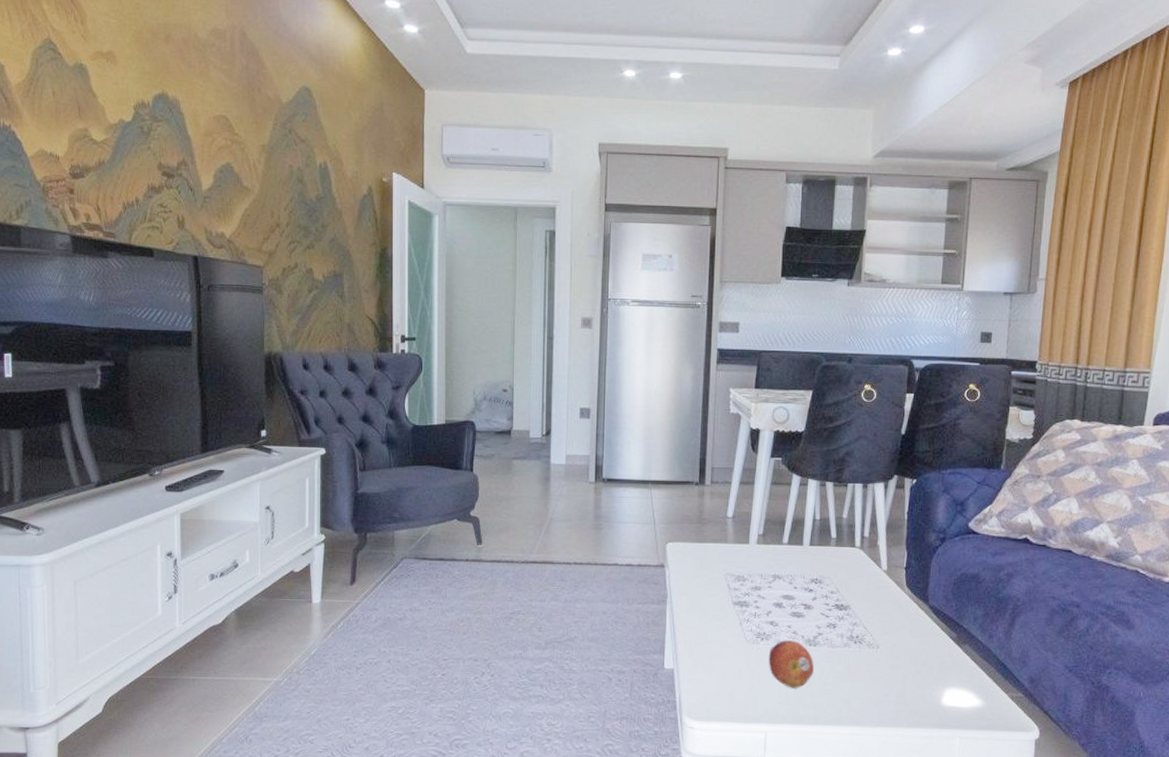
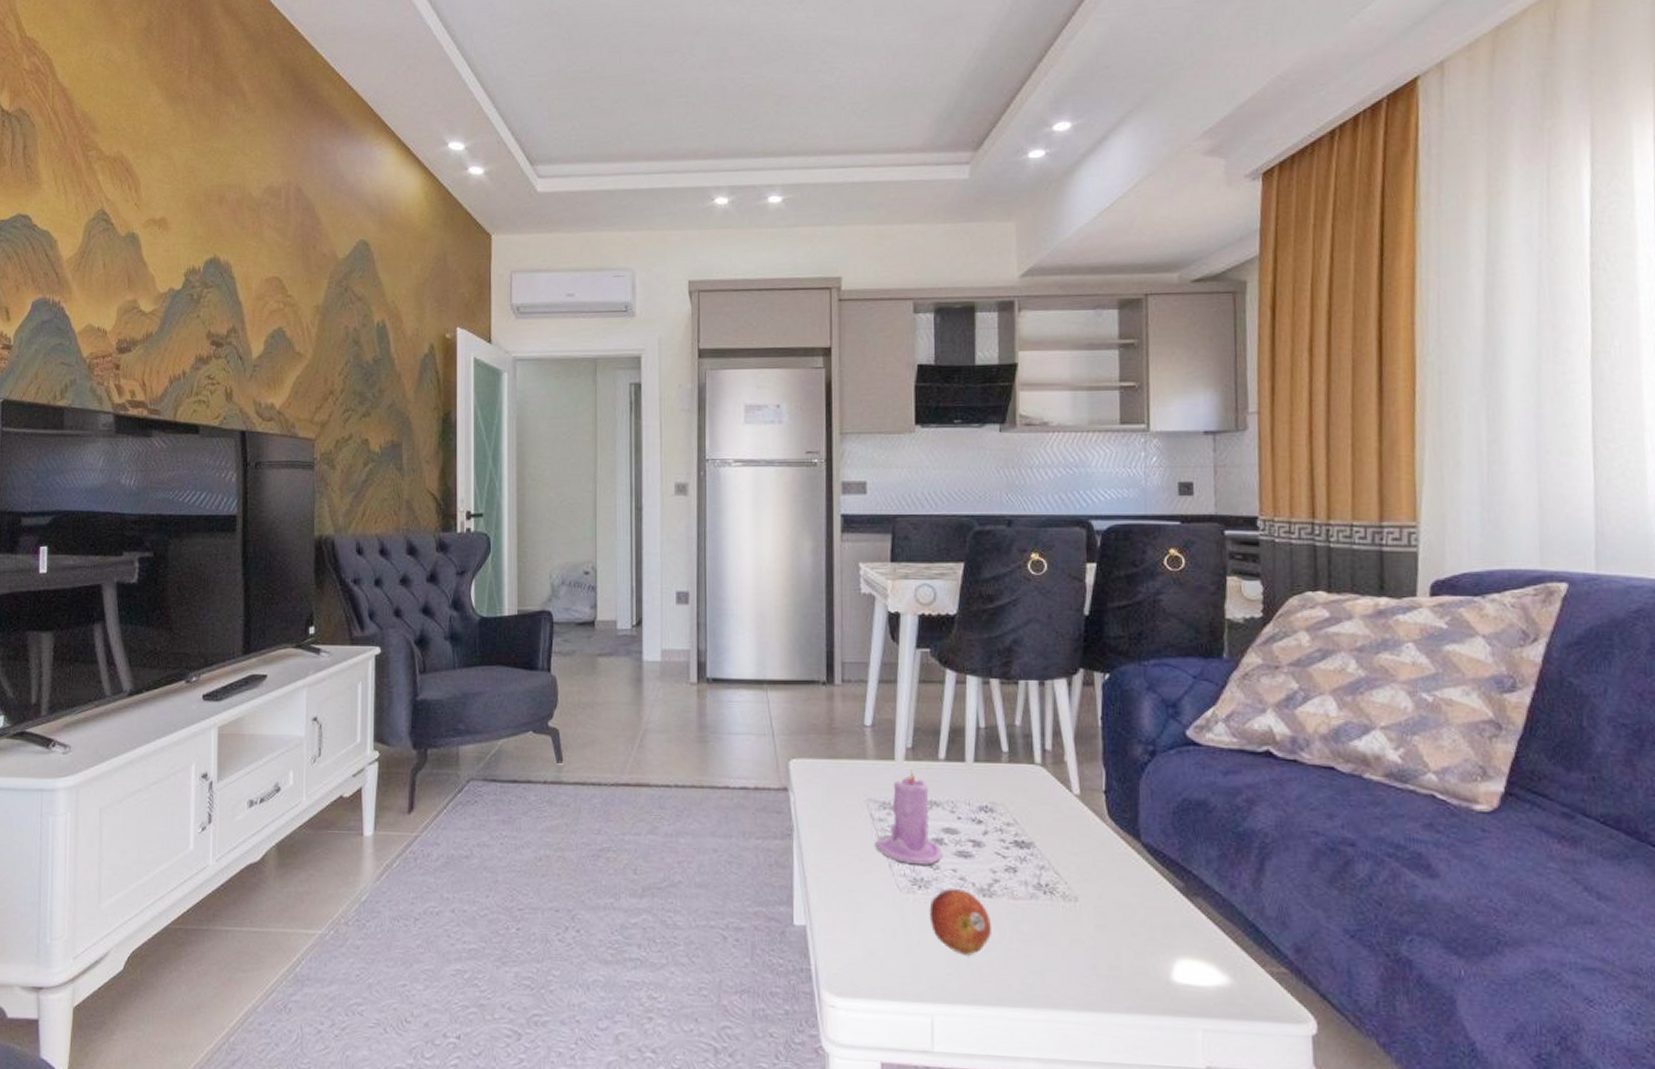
candle: none [730,551,781,623] -> present [875,769,943,865]

